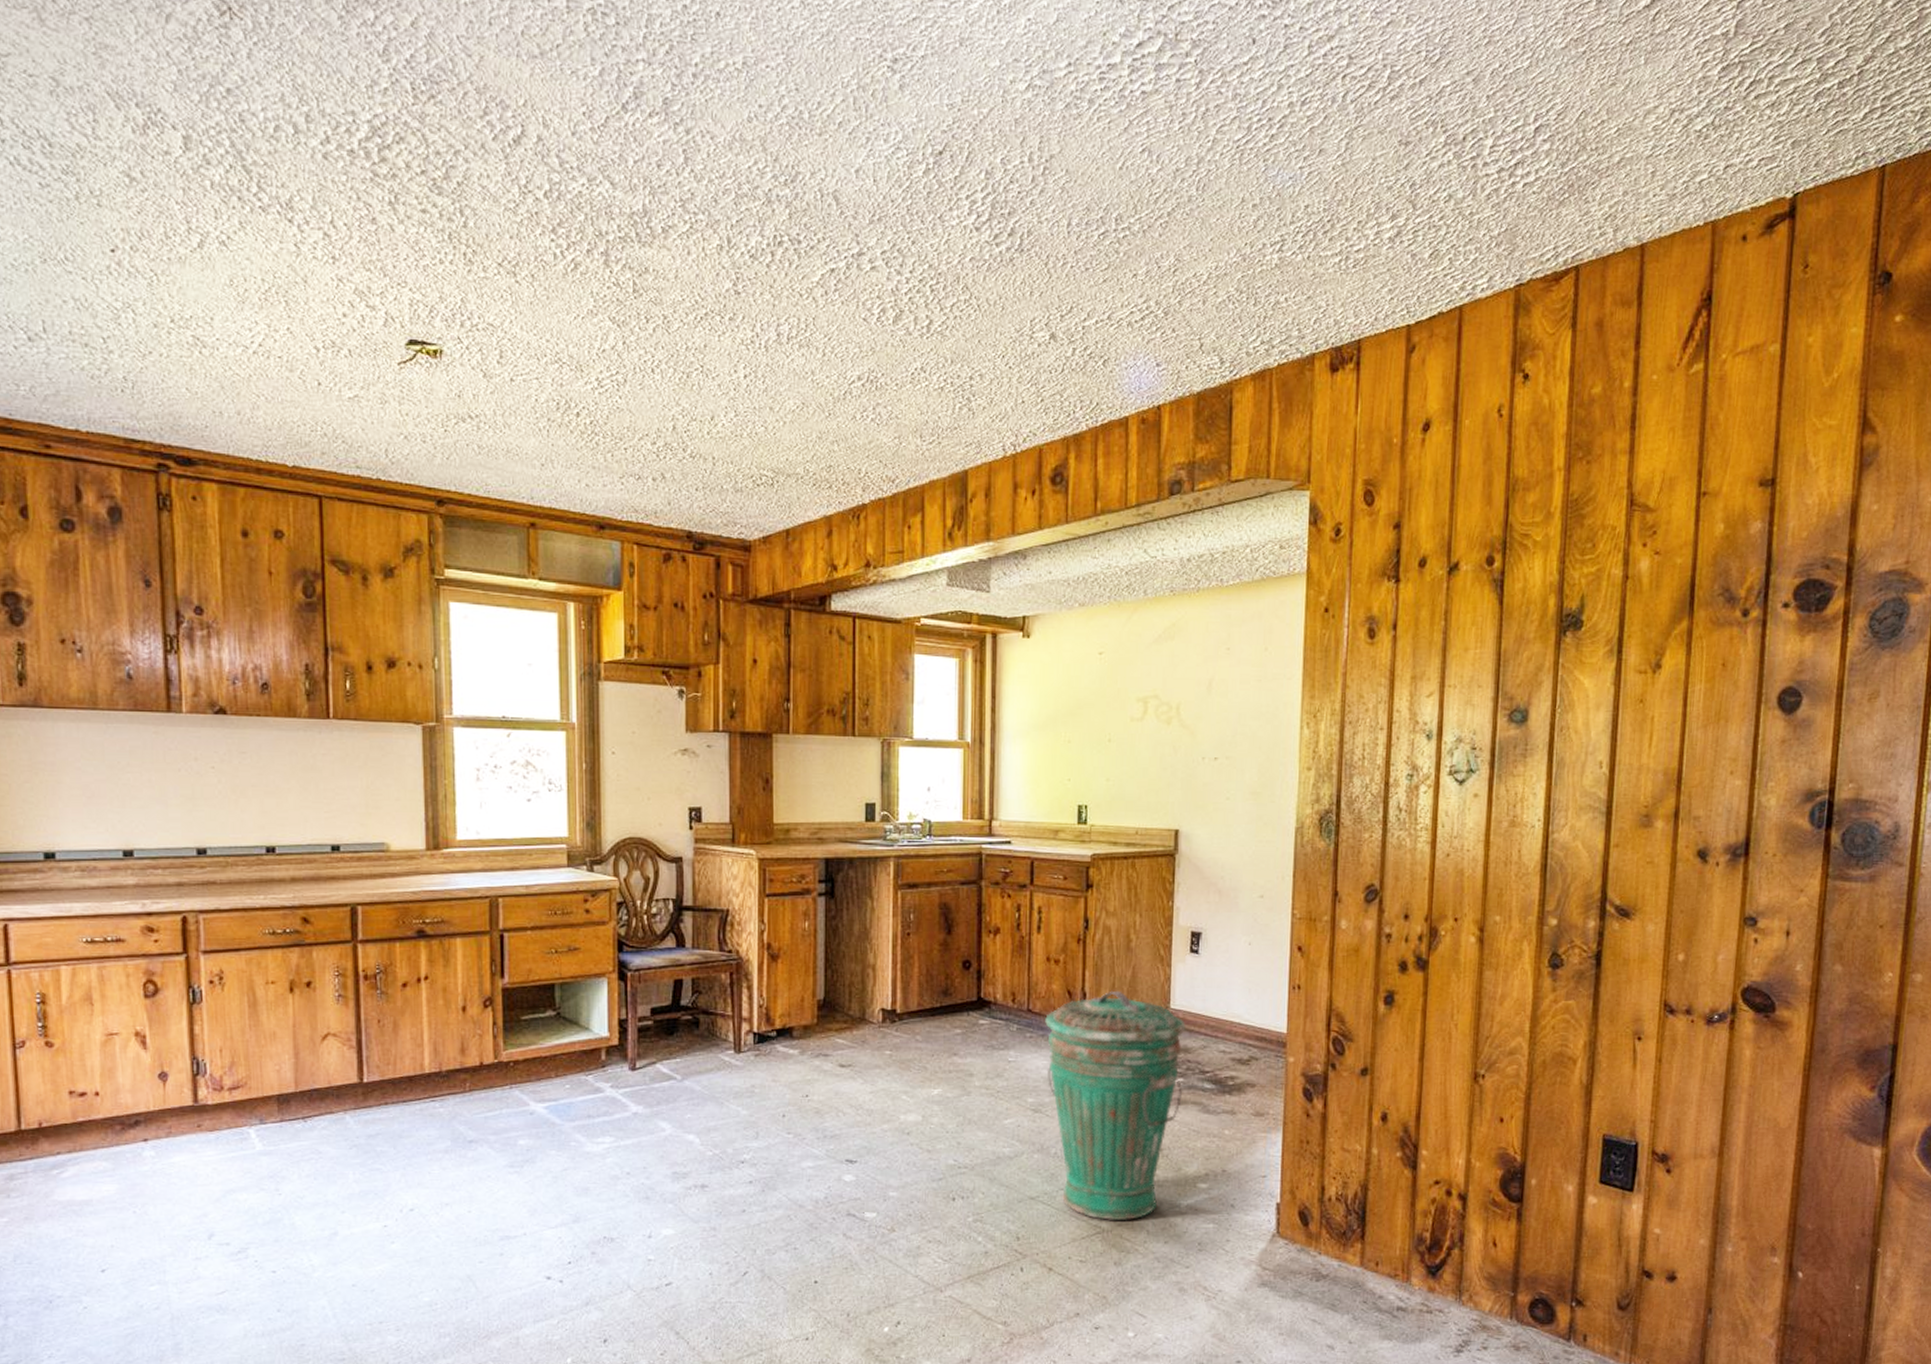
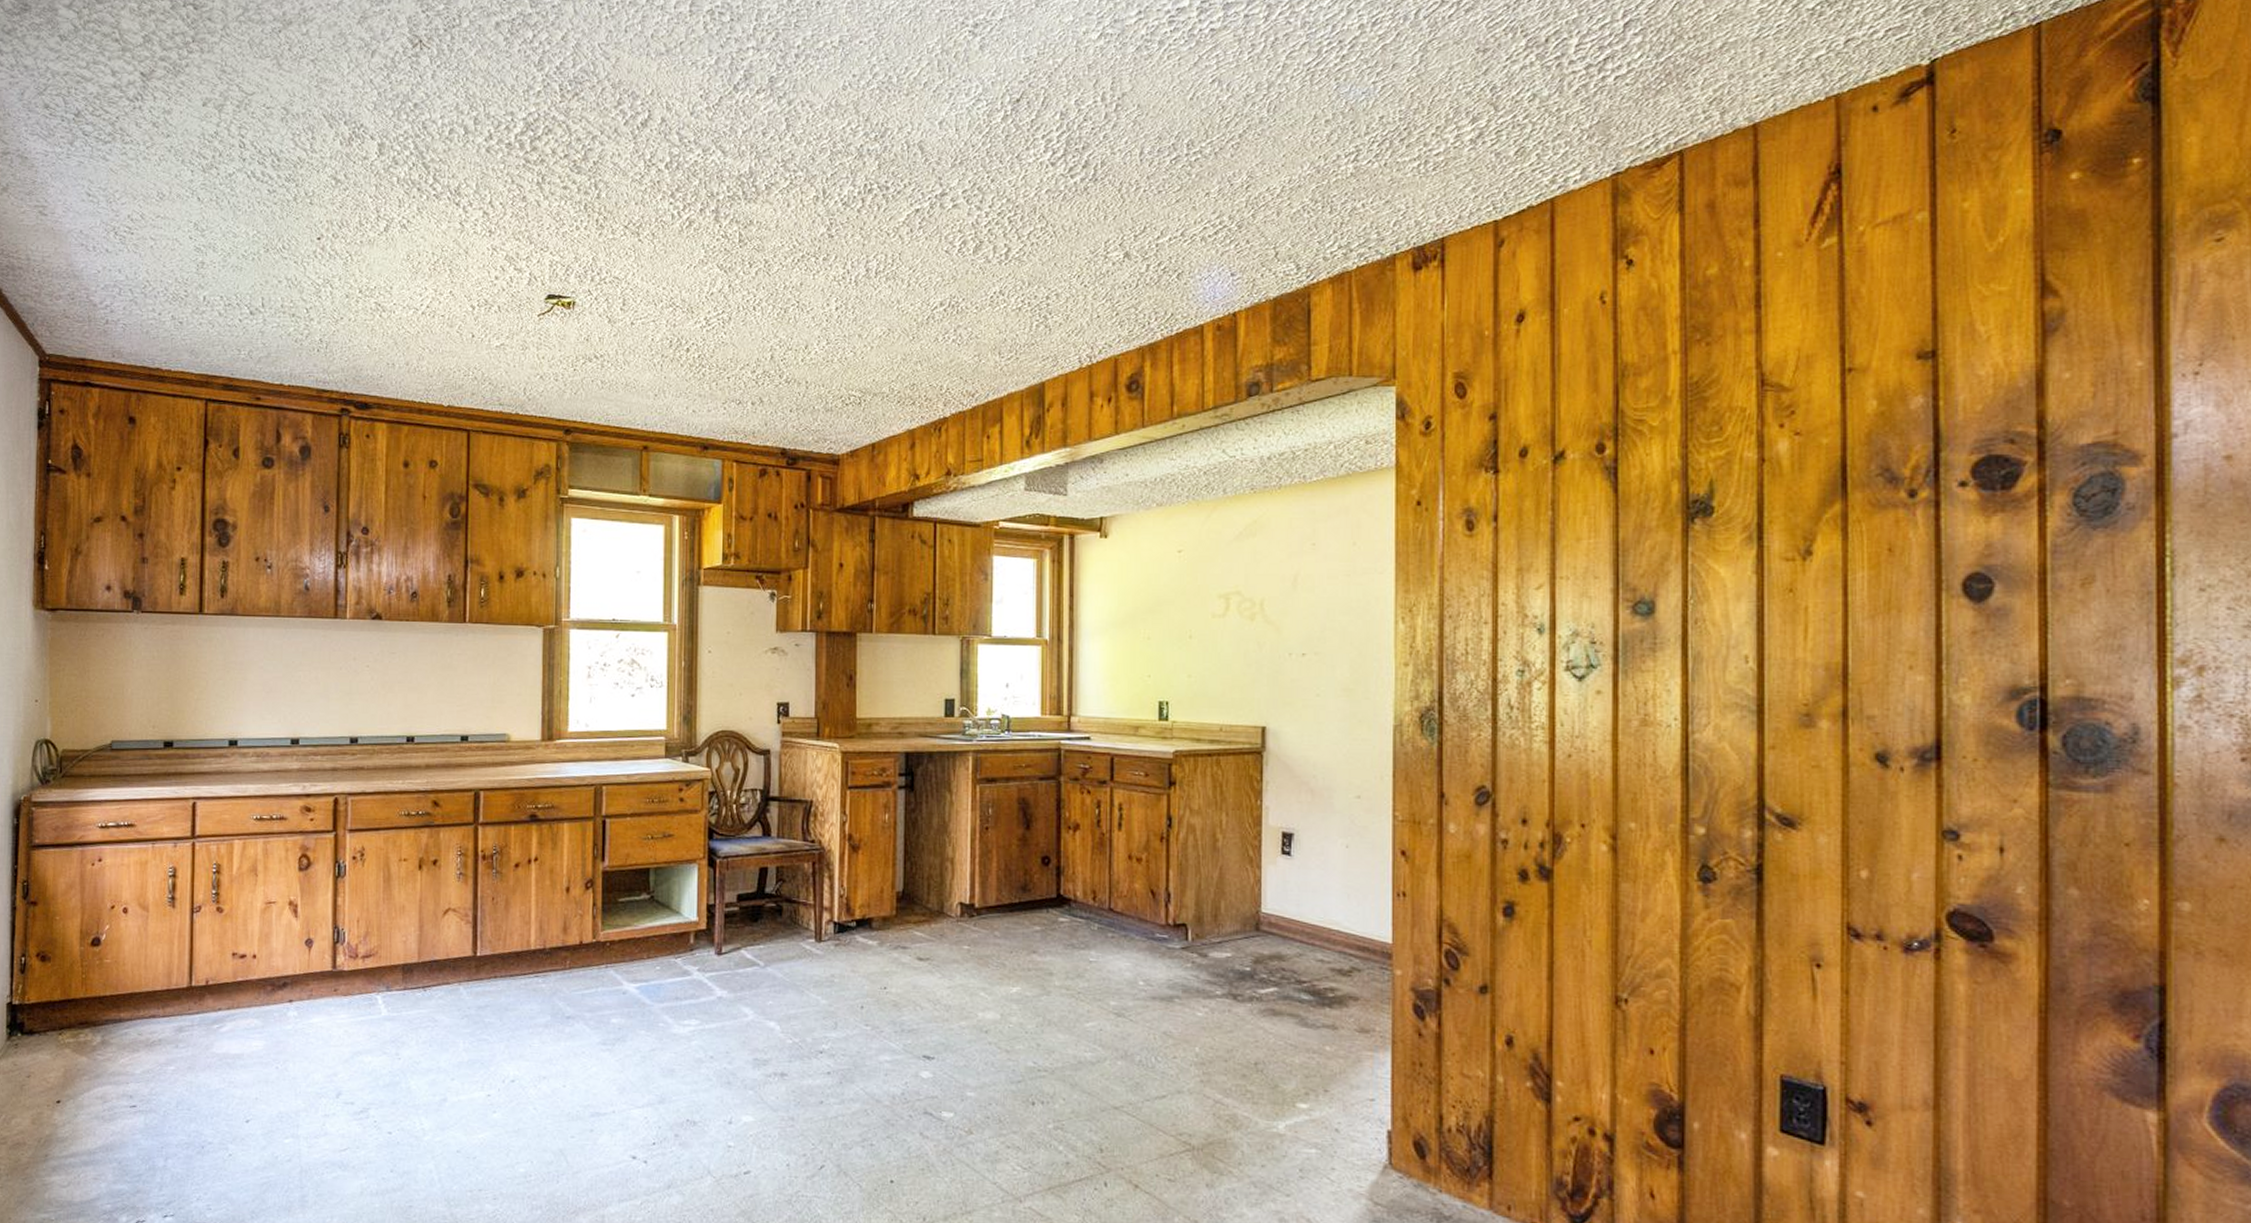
trash can: present [1045,990,1187,1221] -> none [1127,891,1280,1140]

